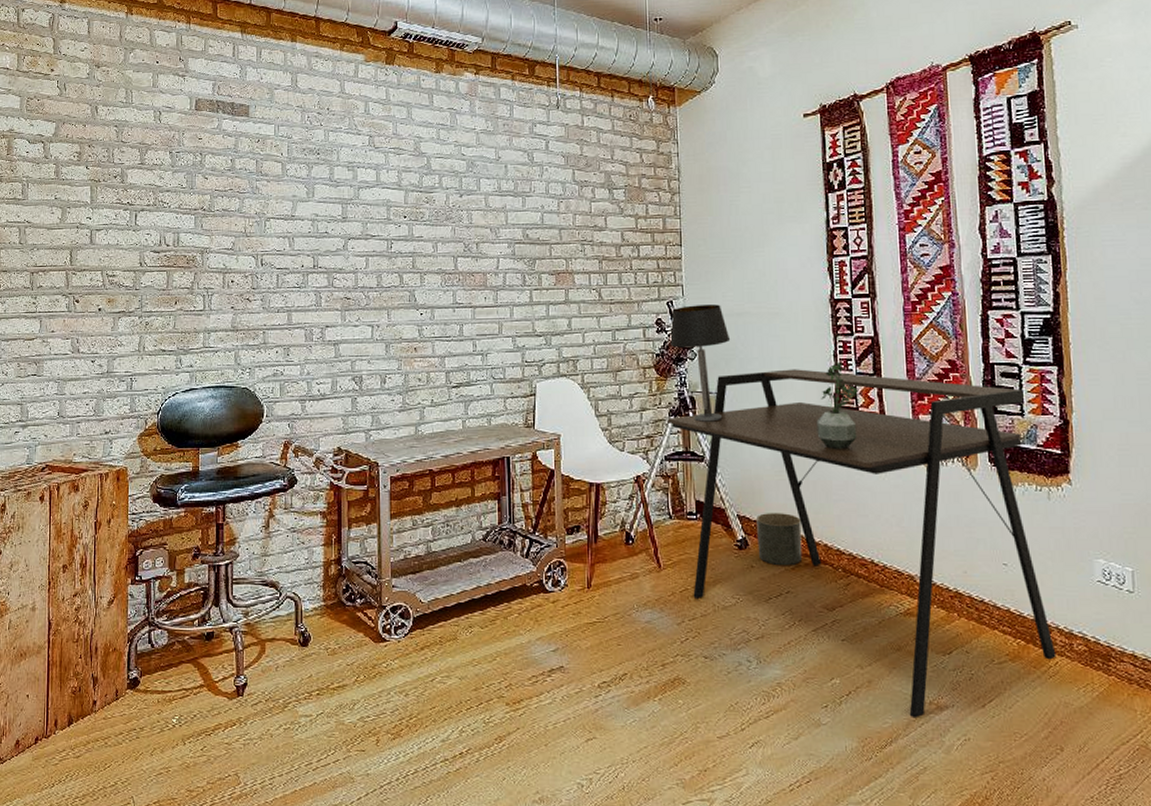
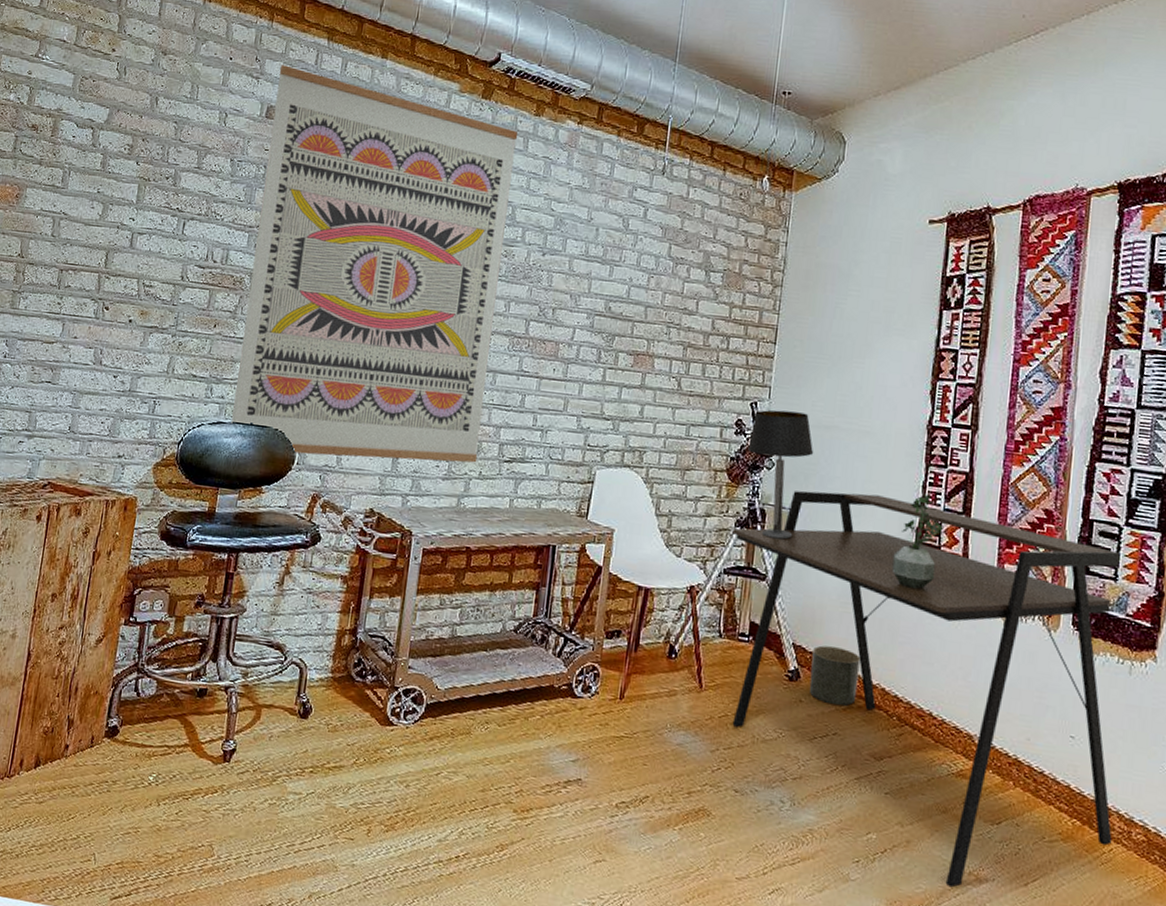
wall art: none [202,61,428,408] -> present [231,65,519,463]

